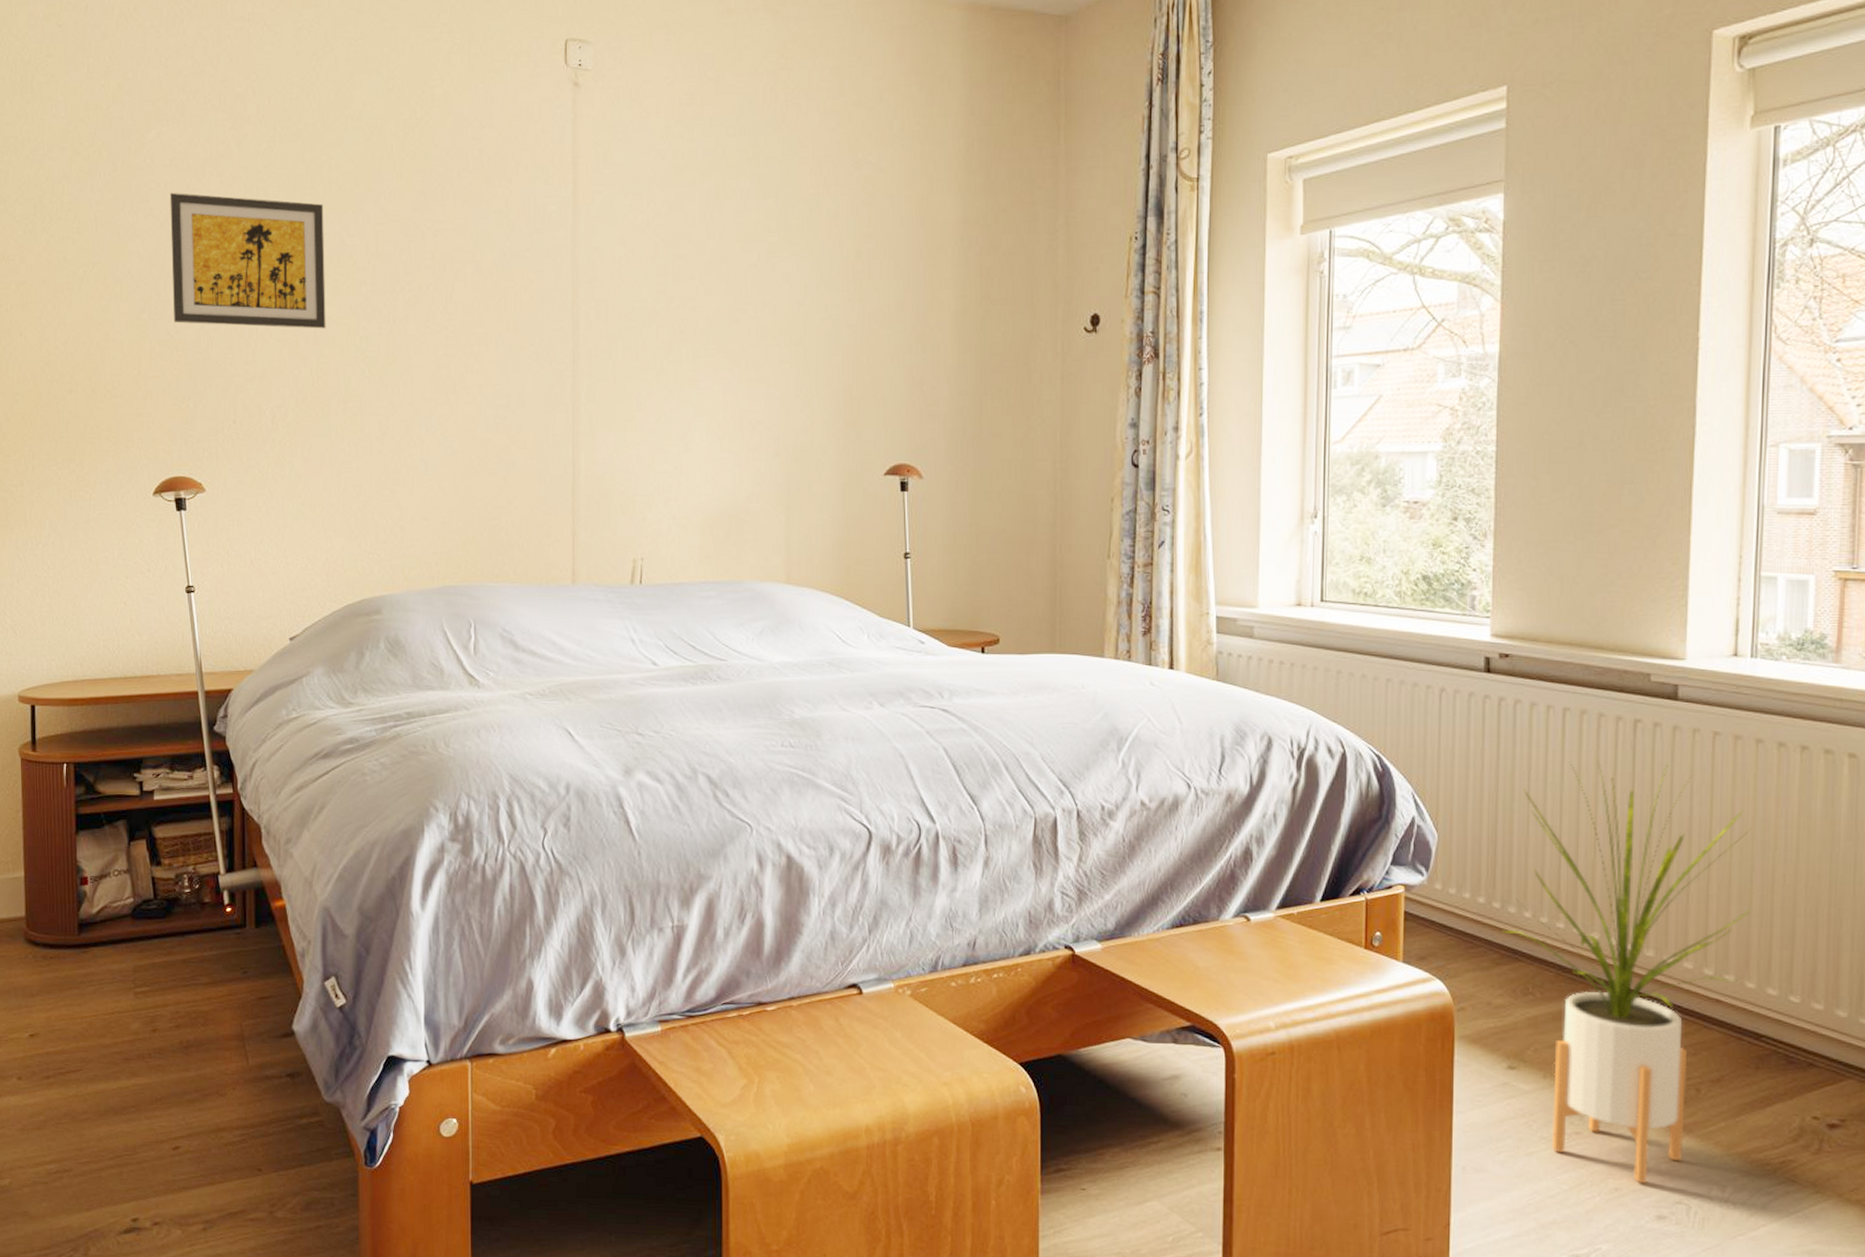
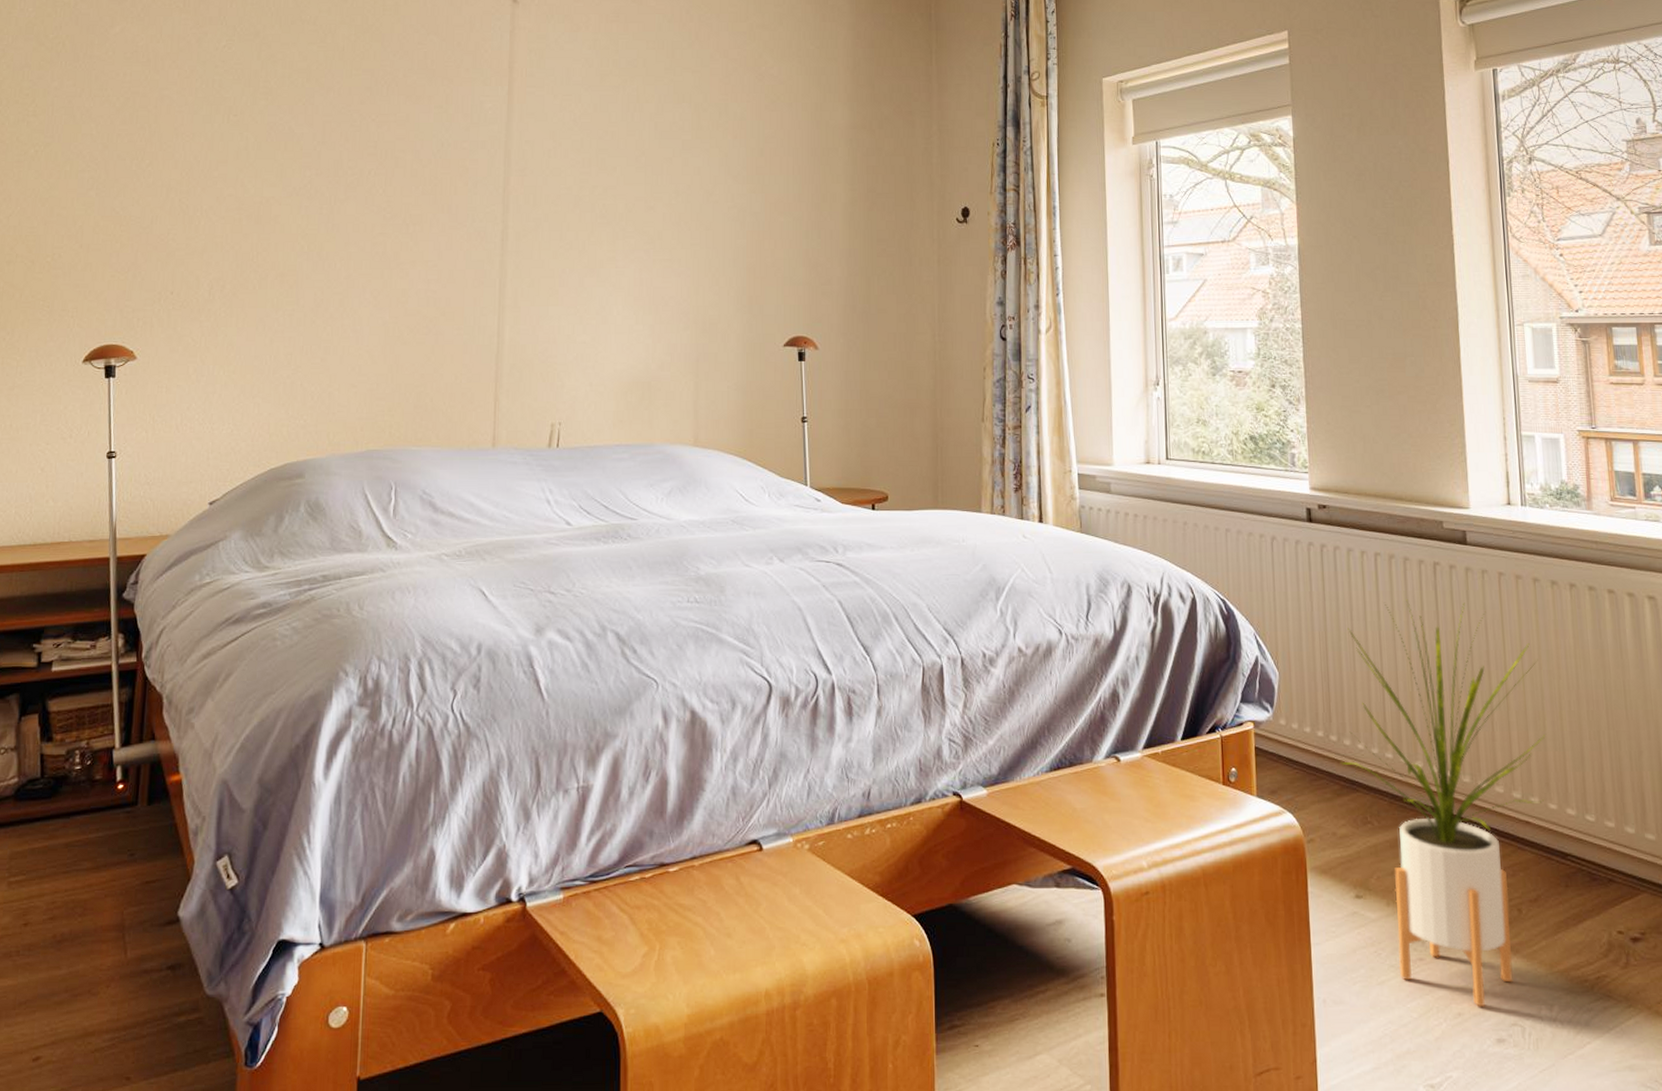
wall art: present [169,193,326,329] -> none [120,82,275,208]

